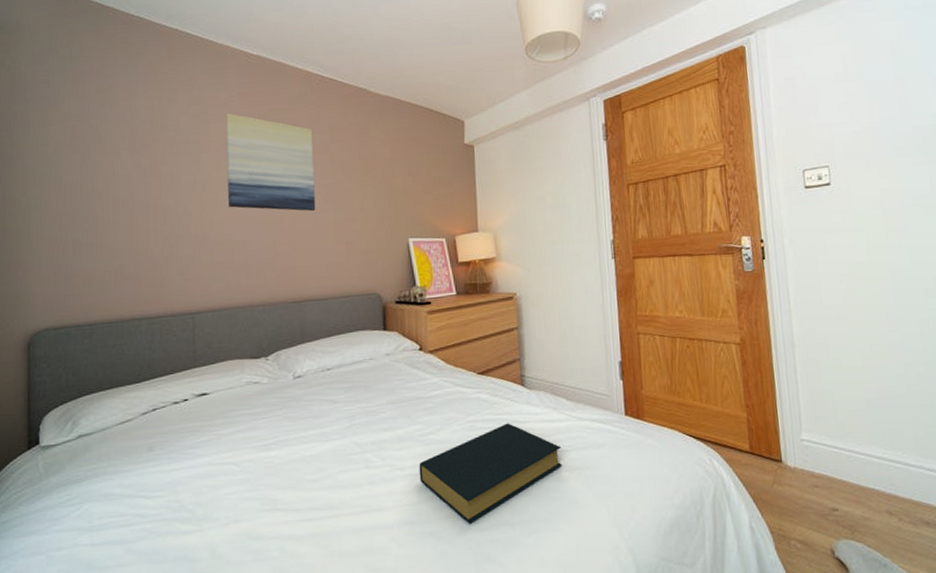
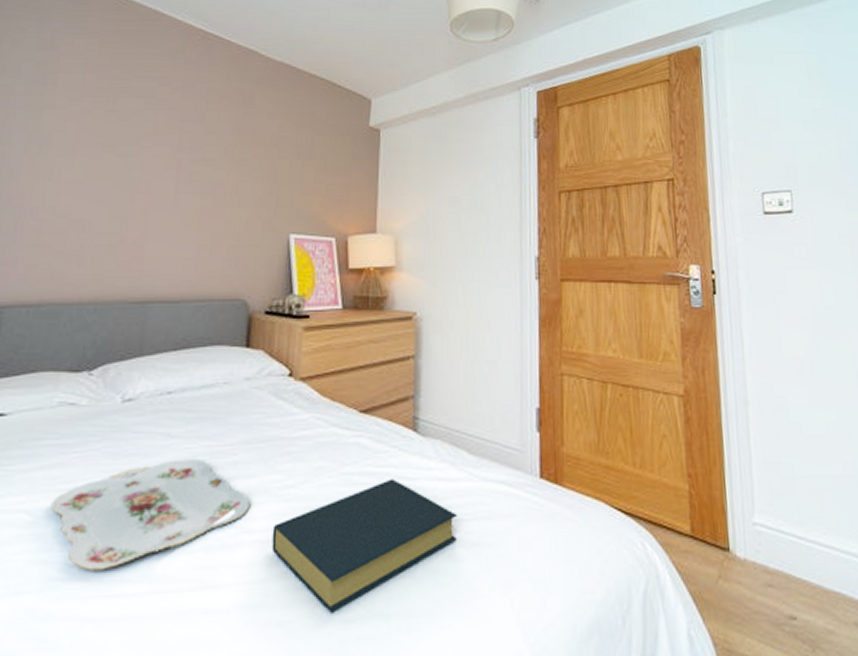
wall art: present [225,112,316,212] -> none [68,63,187,191]
serving tray: none [251,417,400,503] -> present [50,459,250,571]

